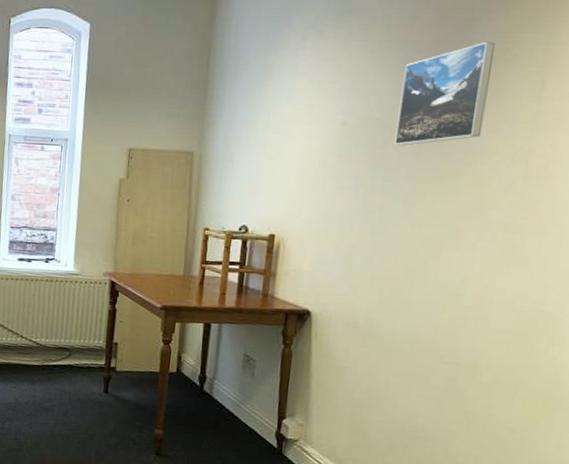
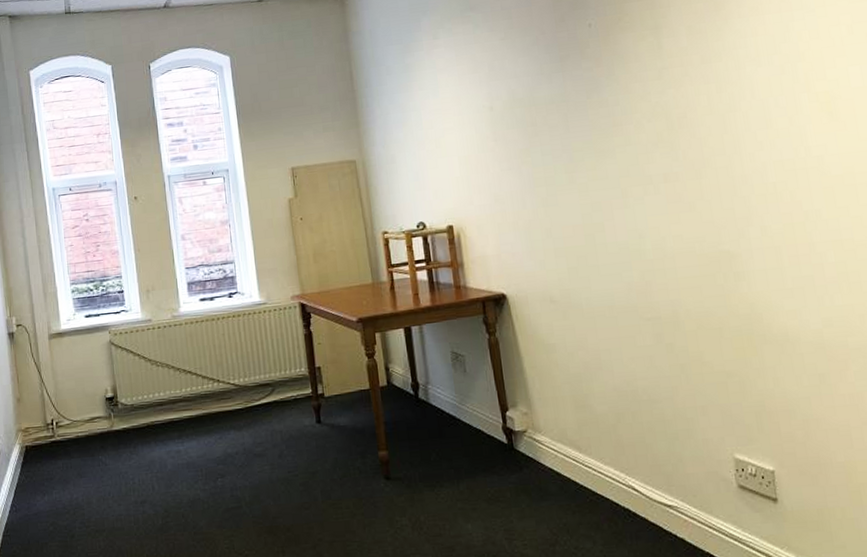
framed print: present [394,41,496,146] -> none [534,14,619,120]

